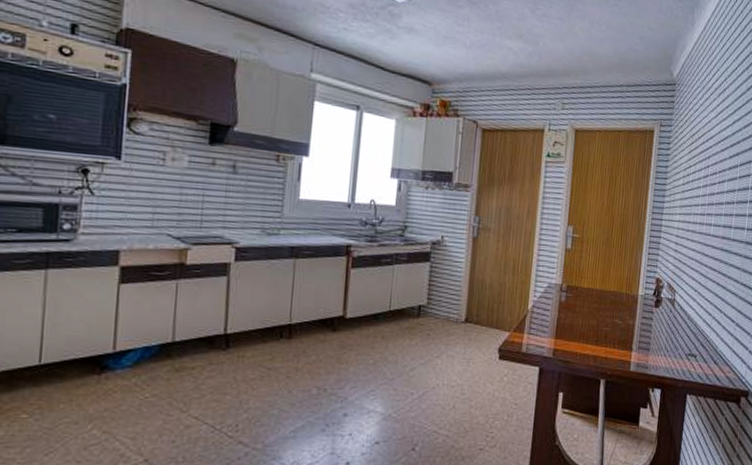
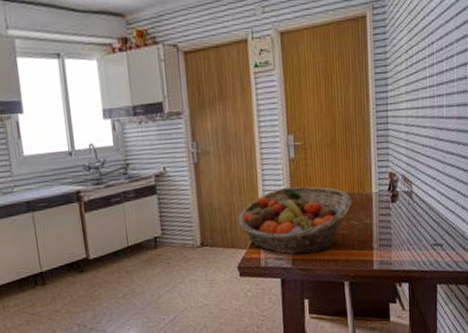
fruit basket: none [506,276,619,346] -> present [238,186,352,255]

